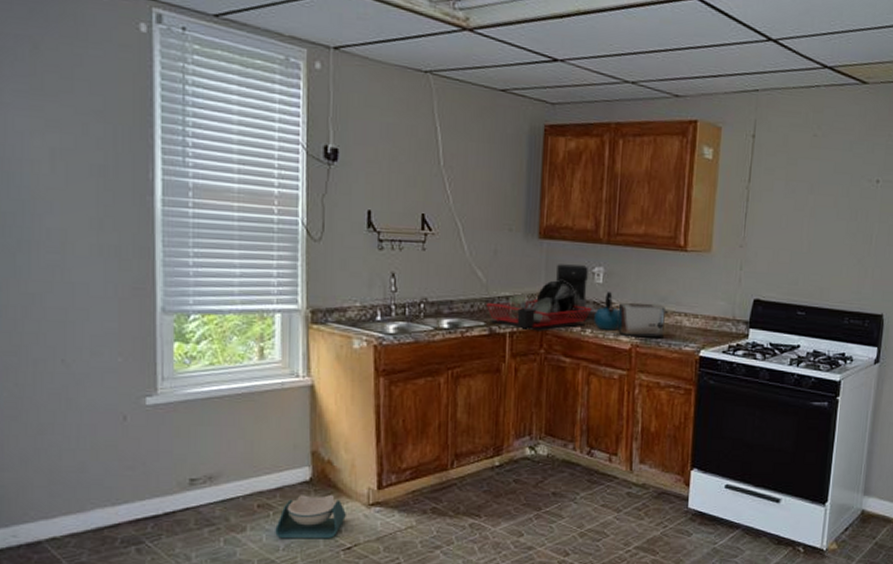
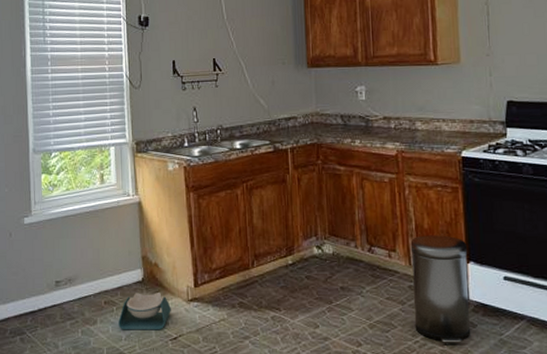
dish rack: present [486,280,592,332] -> none [269,101,358,145]
coffee maker: present [556,264,588,319] -> none [325,86,356,132]
kettle: present [594,292,621,330] -> none [361,107,385,140]
toaster: present [618,302,668,338] -> none [381,113,427,144]
pedal bin: none [628,439,693,552] -> present [410,235,470,343]

